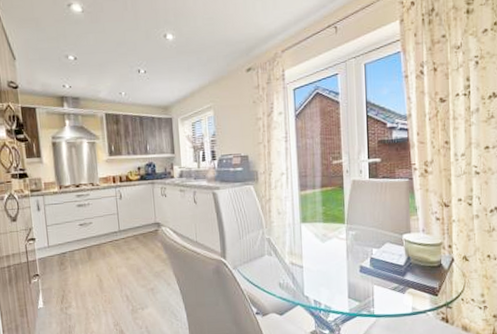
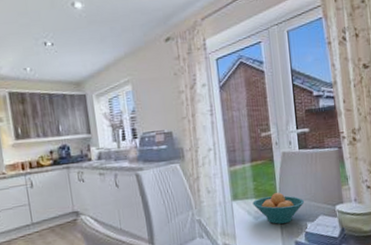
fruit bowl: none [320,218,372,248] -> present [252,192,305,224]

